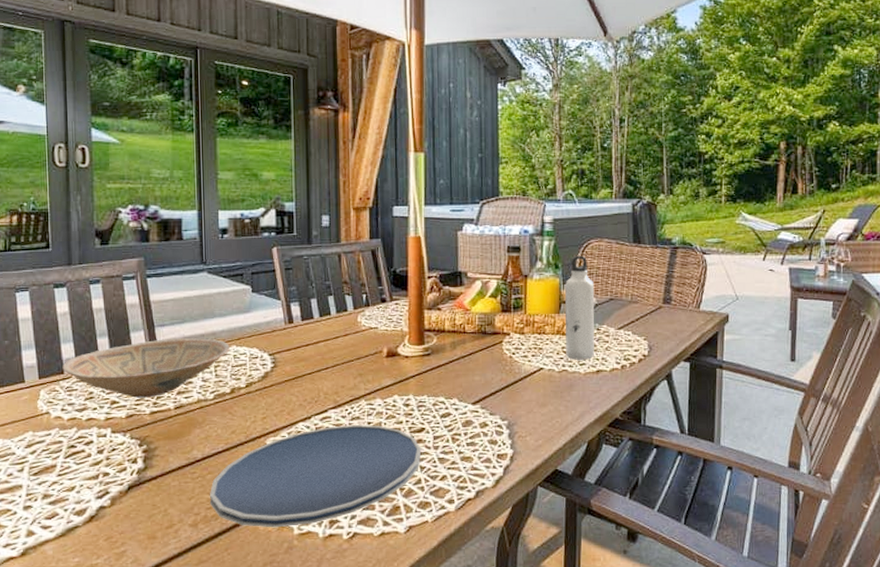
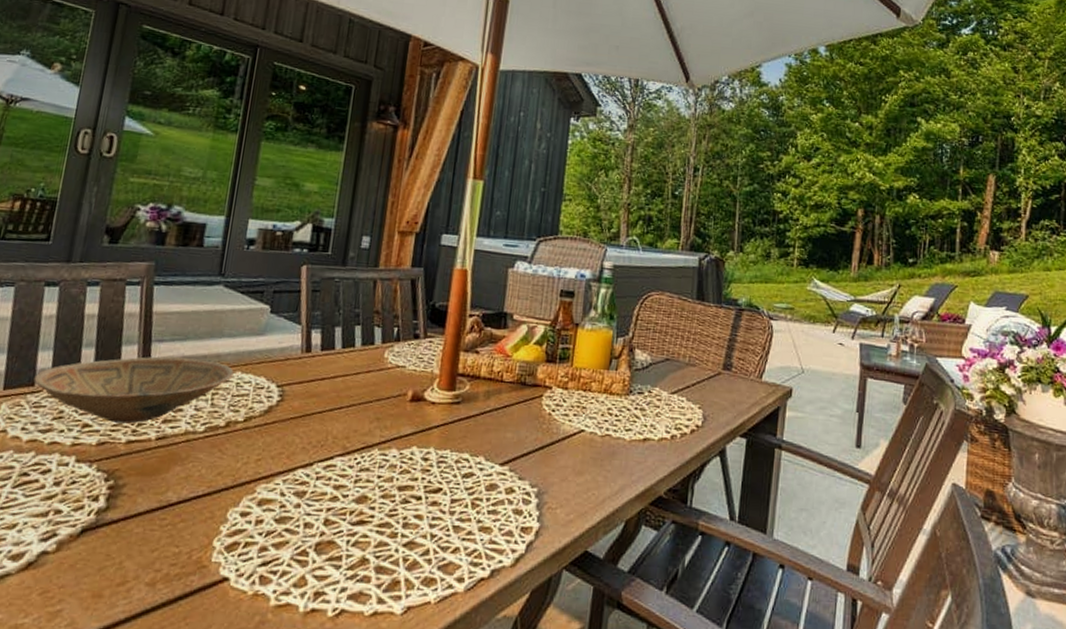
plate: present [210,425,421,528] -> none [176,477,434,596]
water bottle: present [565,255,595,360] -> none [611,307,650,425]

